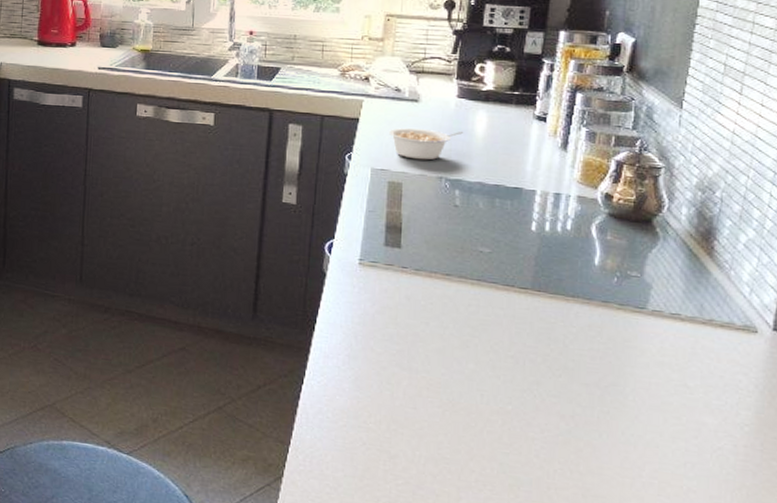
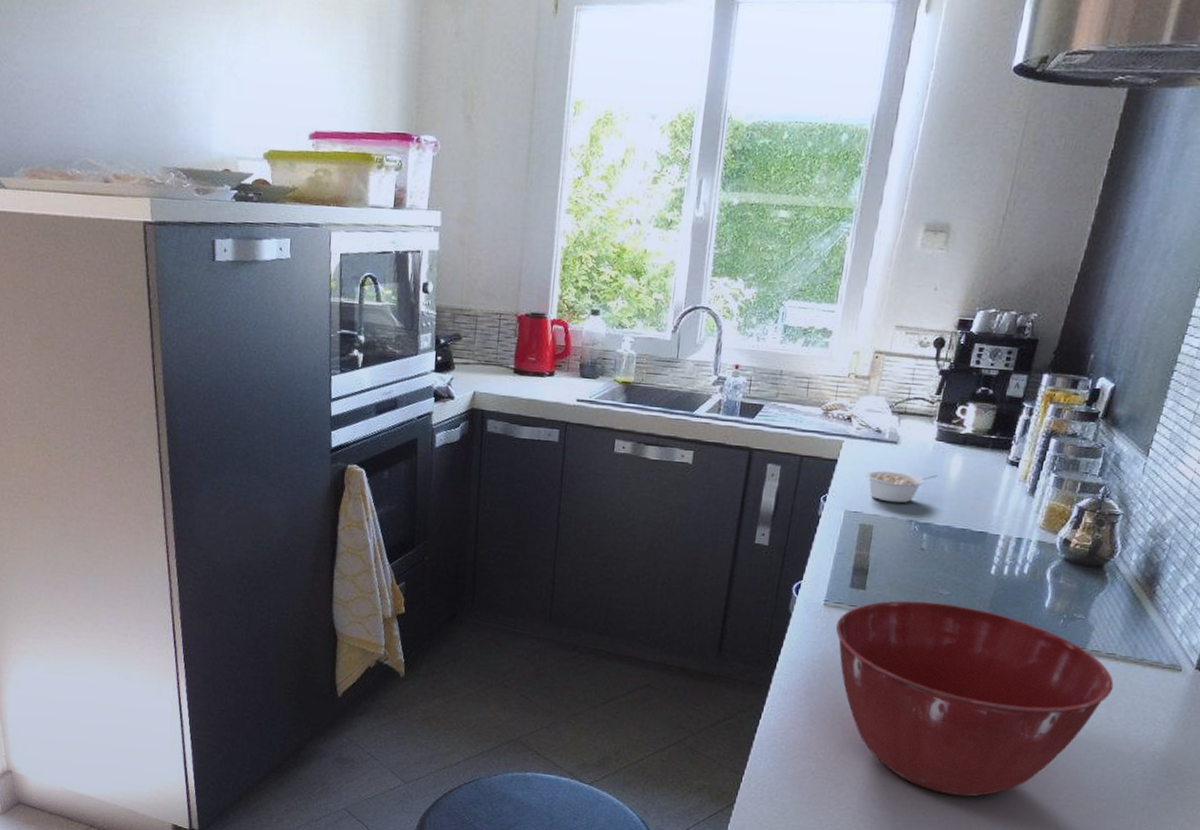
mixing bowl: none [373,258,684,472] -> present [835,600,1114,797]

